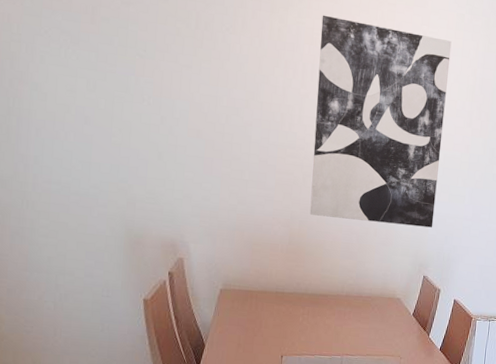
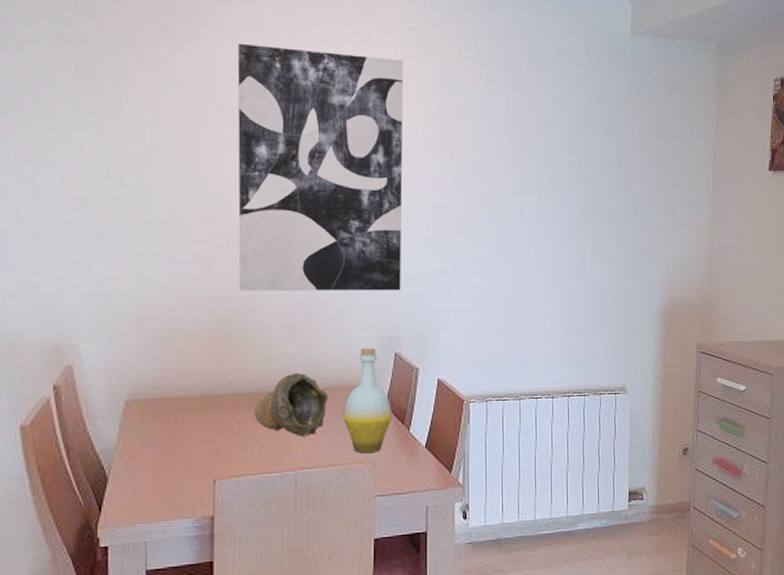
decorative bowl: none [314,282,371,331] -> present [253,372,329,436]
bottle: none [380,269,418,350] -> present [343,348,393,454]

